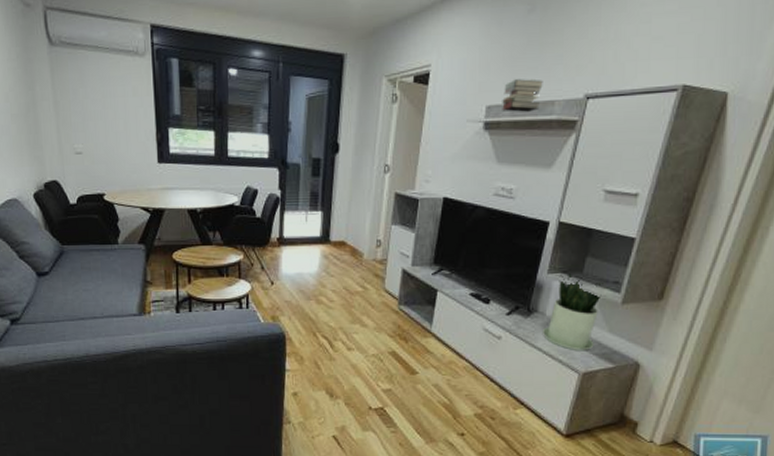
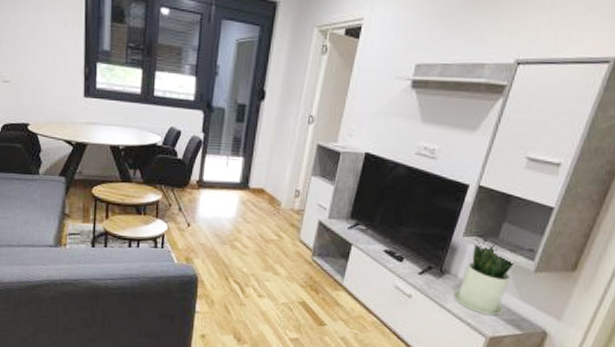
books: present [502,79,543,112] -> none [431,39,475,73]

